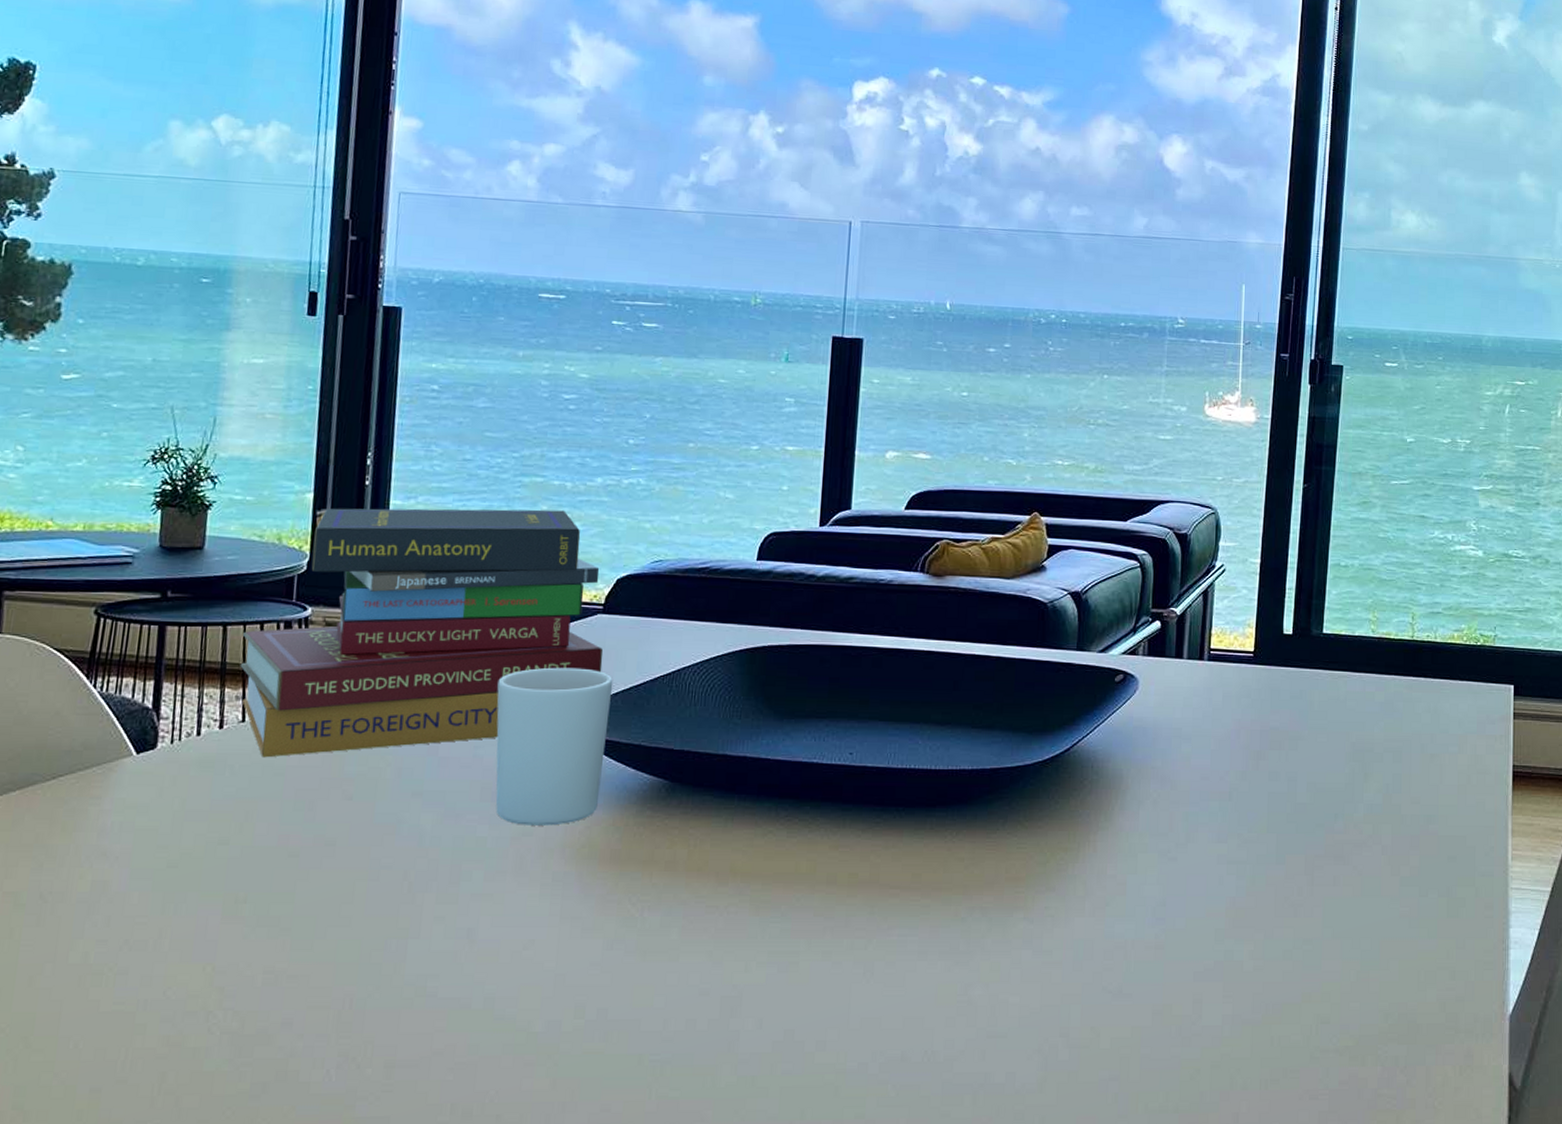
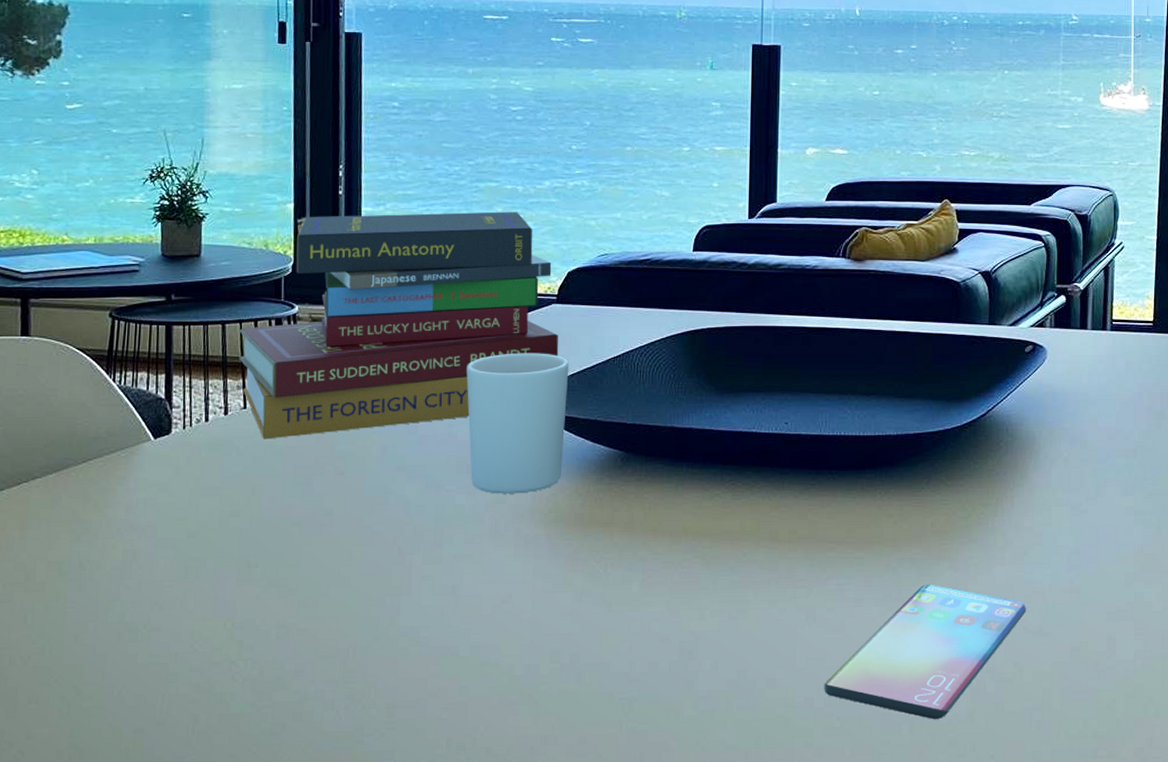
smartphone: none [879,936,1107,1089] -> present [824,584,1027,719]

